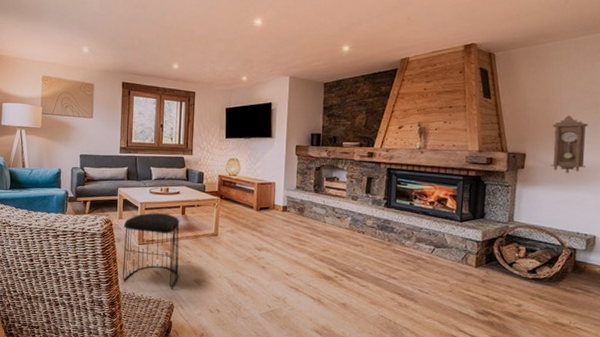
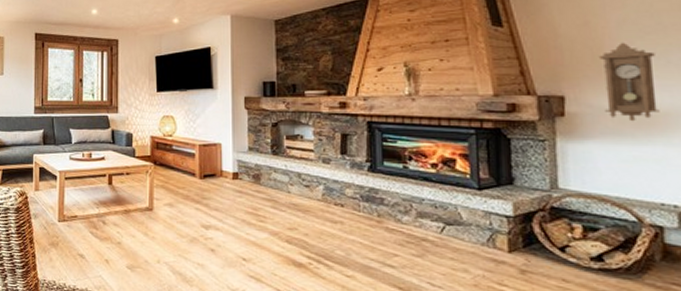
stool: present [122,213,179,289] -> none [40,183,108,276]

